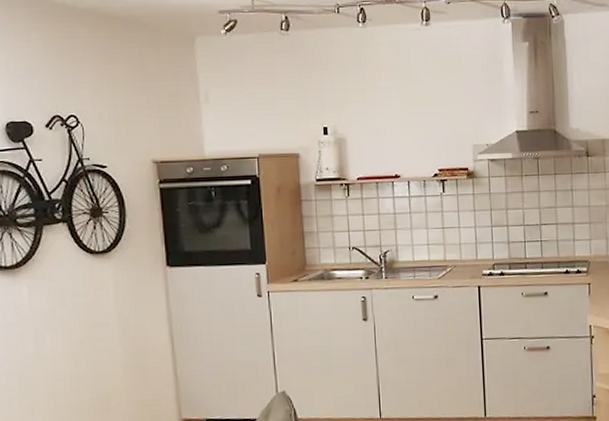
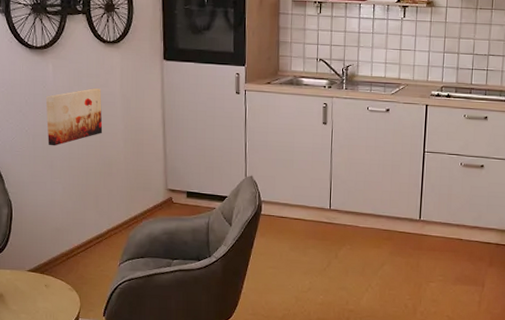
wall art: none [20,308,96,385] -> present [45,88,103,146]

